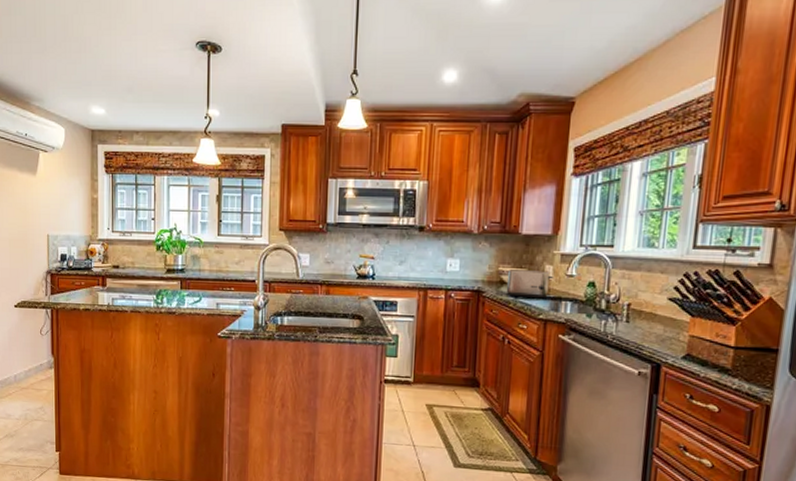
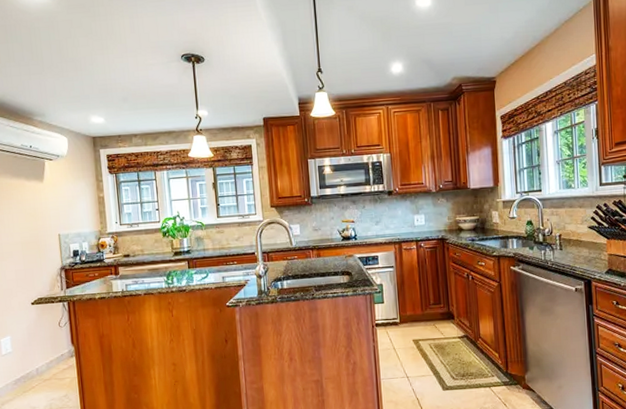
toaster: present [506,270,553,299] -> none [463,216,499,240]

